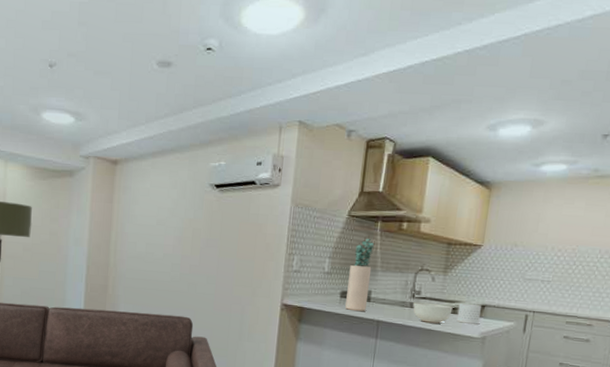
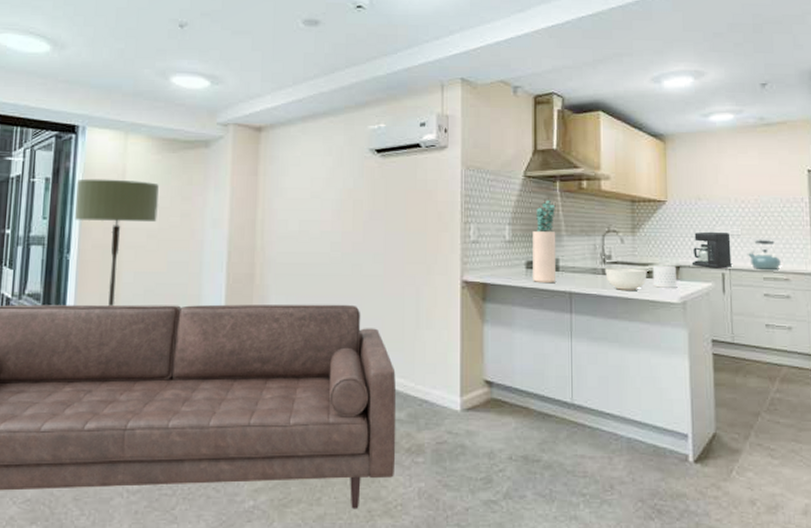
coffee maker: none [497,276,541,310] -> present [691,231,732,269]
kettle: none [554,287,587,315] -> present [747,240,781,269]

